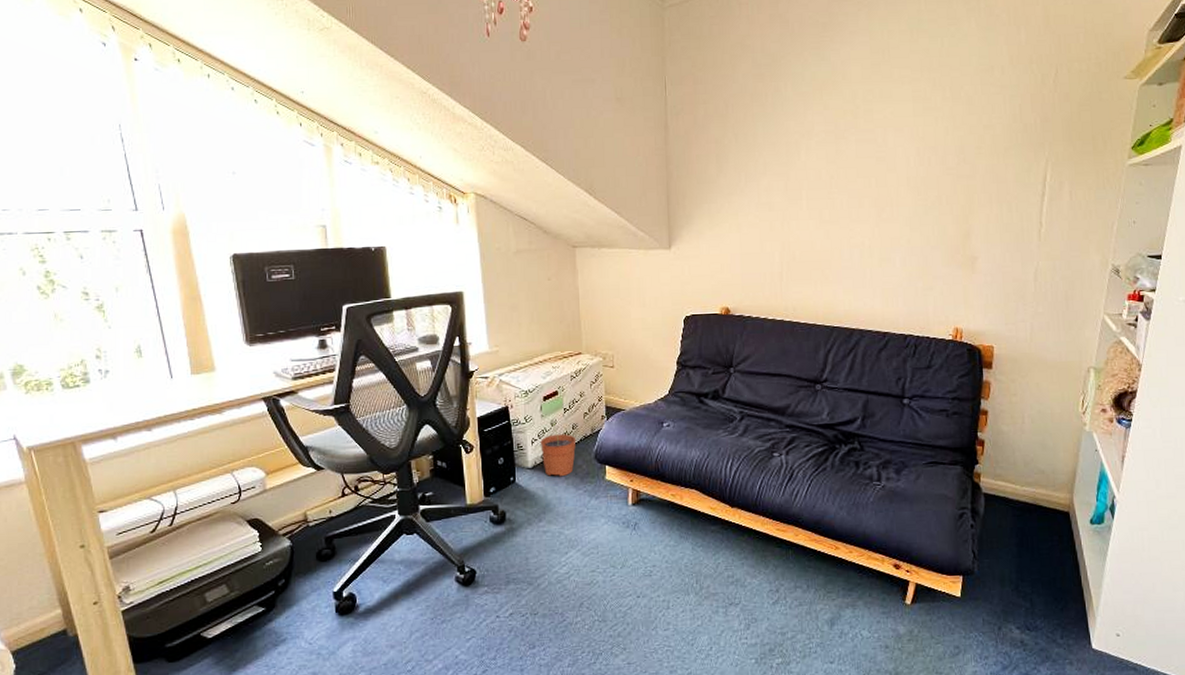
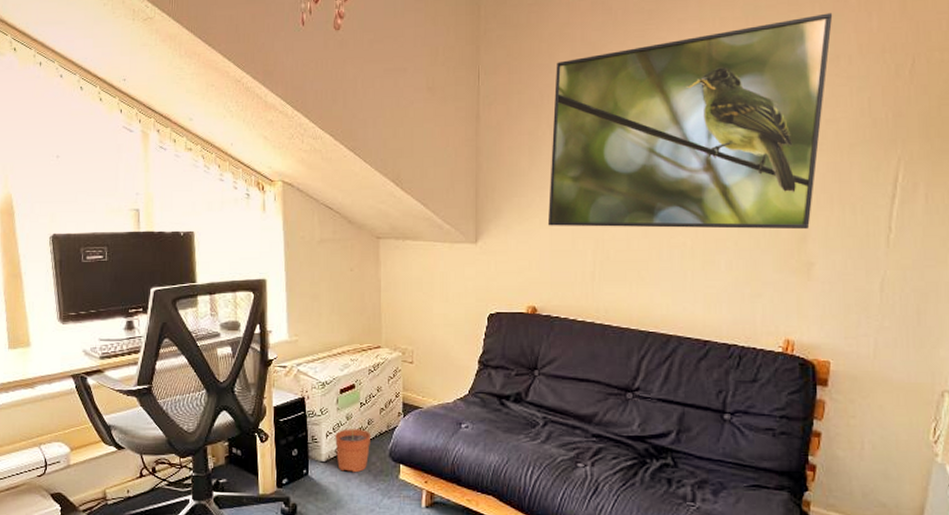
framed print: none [736,27,987,230] -> present [547,13,833,230]

